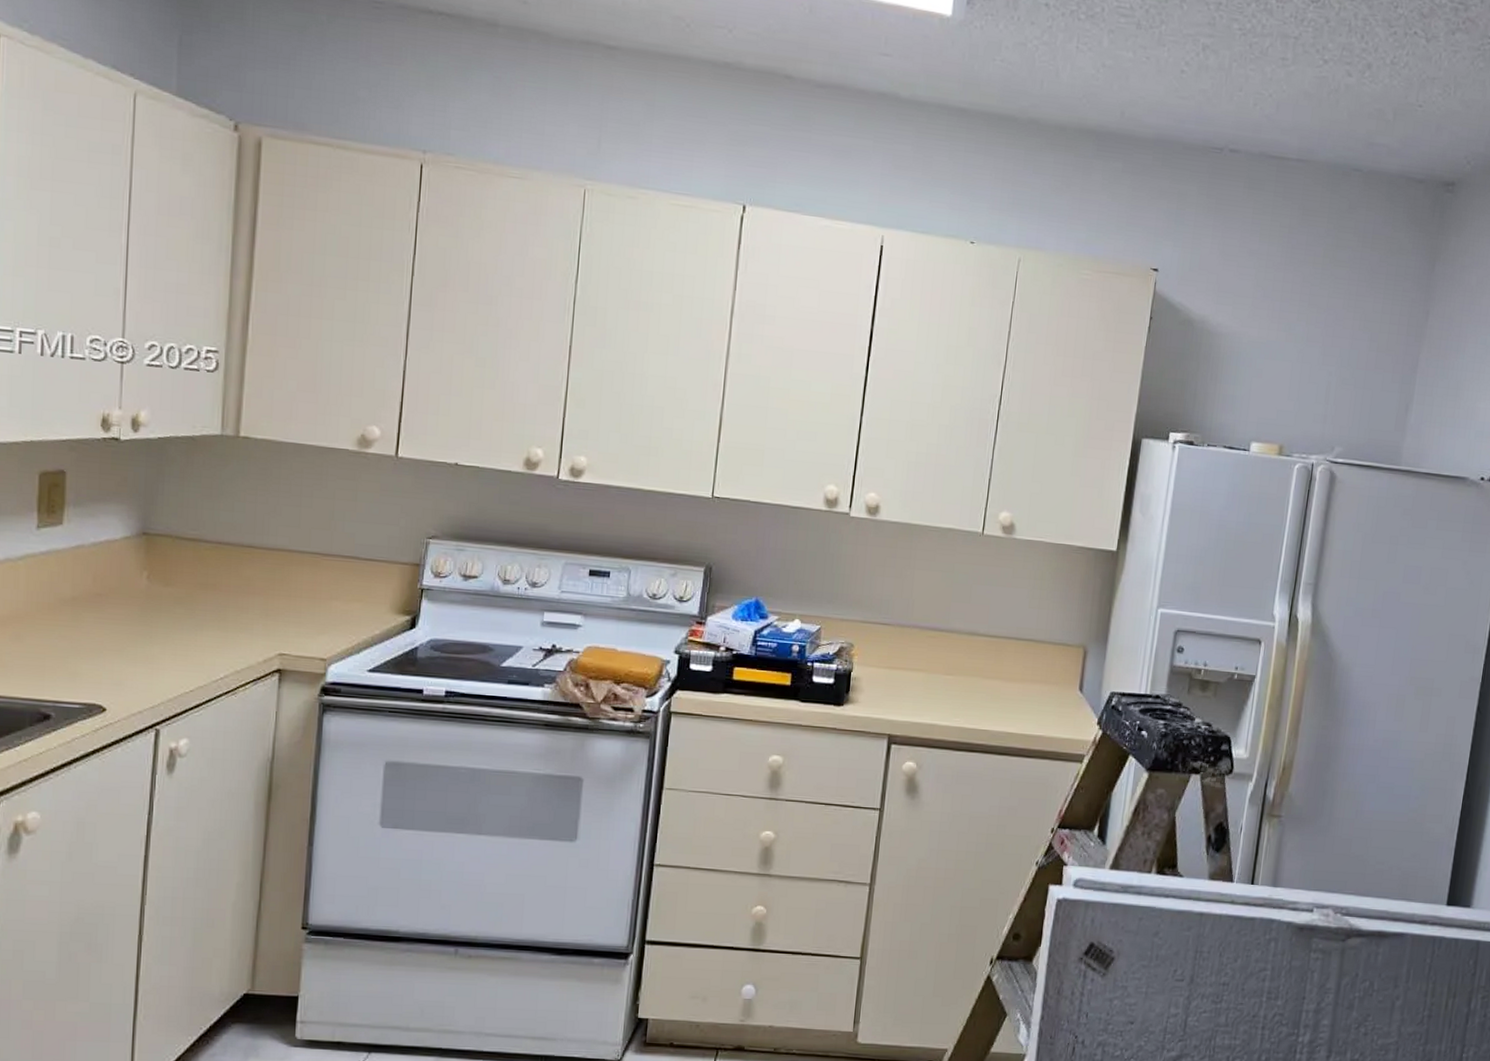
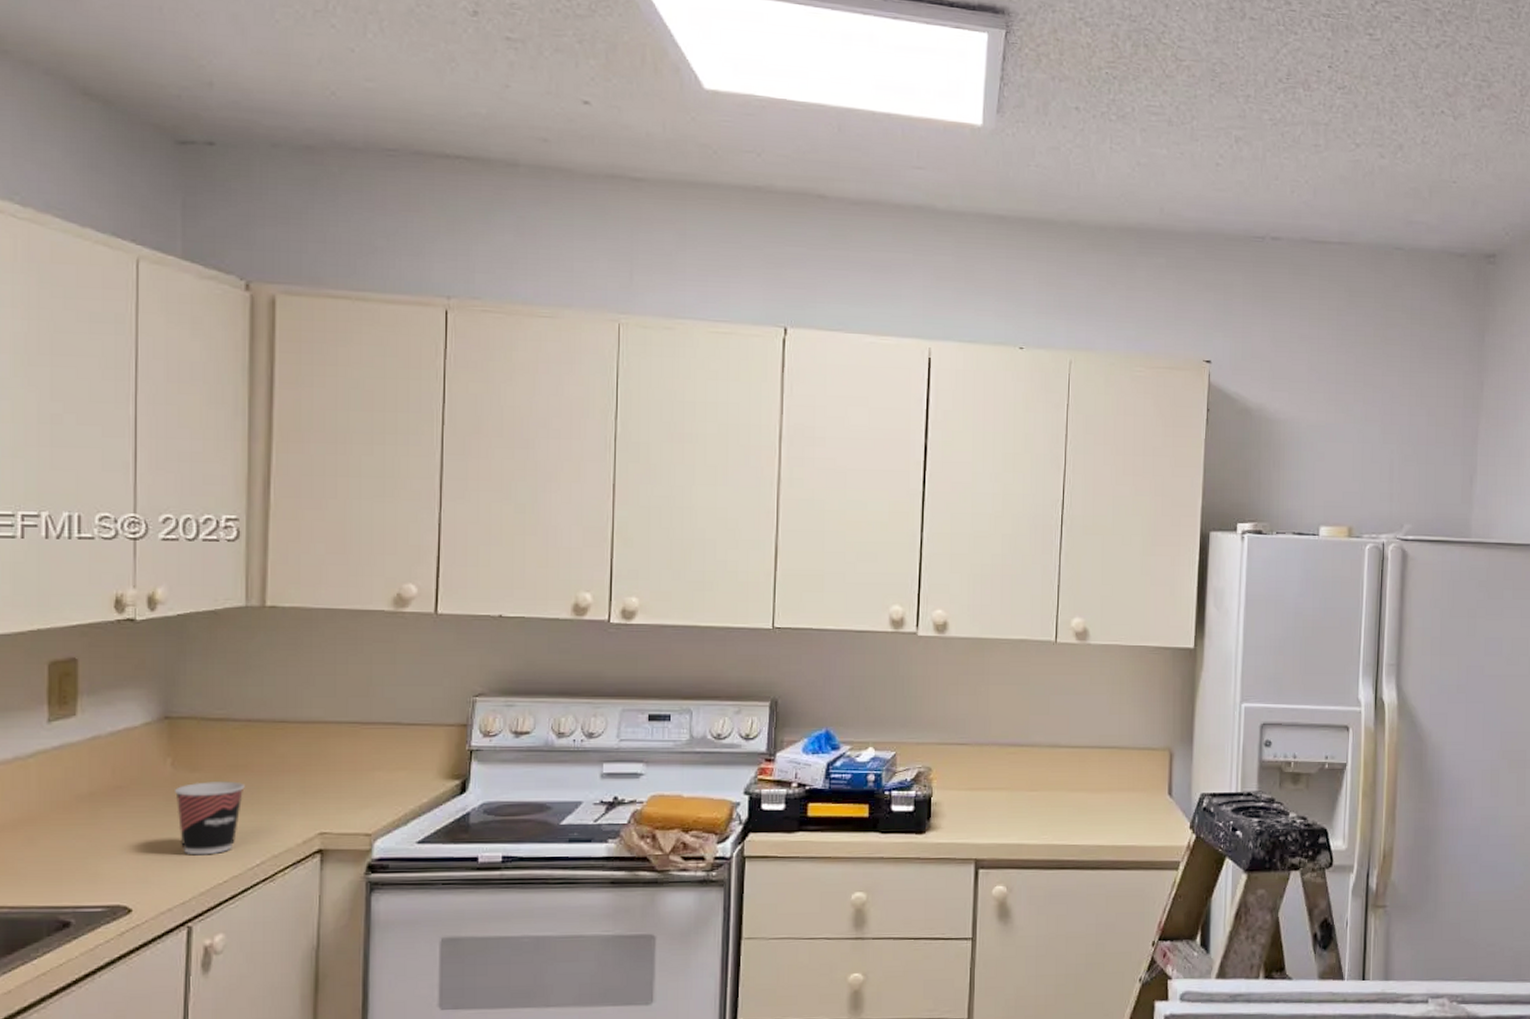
cup: none [149,596,213,665] -> present [175,781,245,855]

